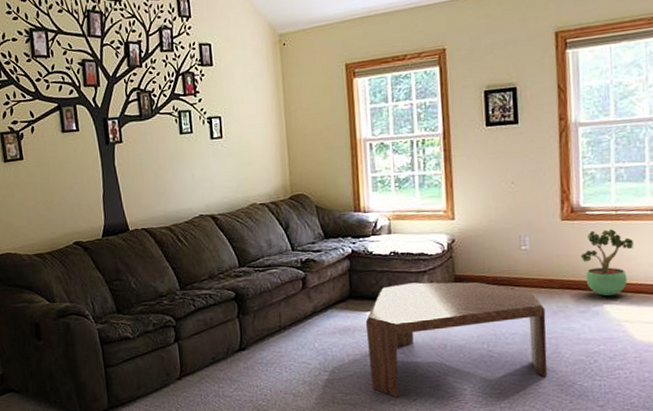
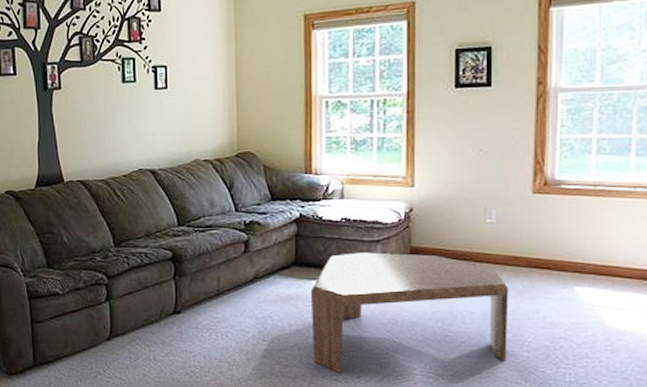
potted plant: present [580,229,633,297] -> none [551,206,612,279]

